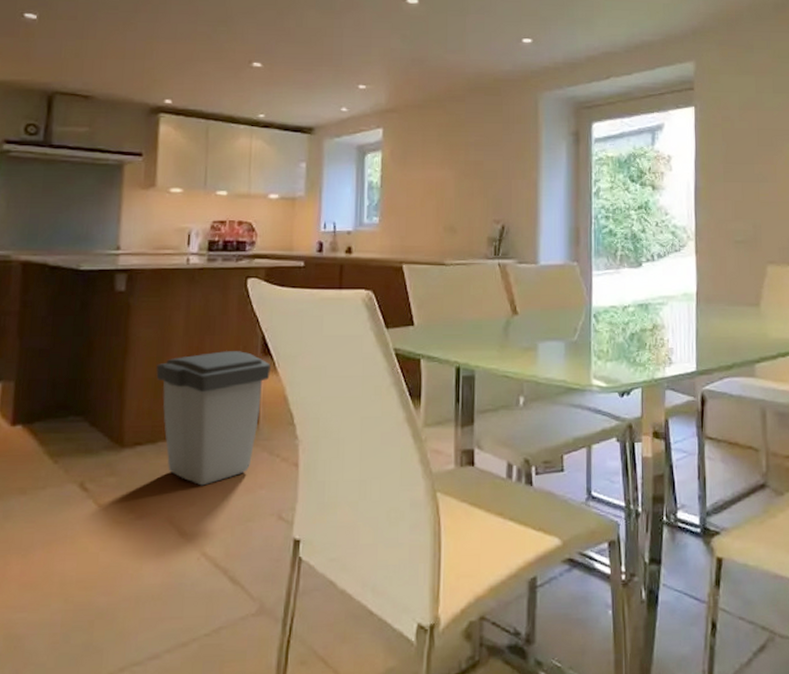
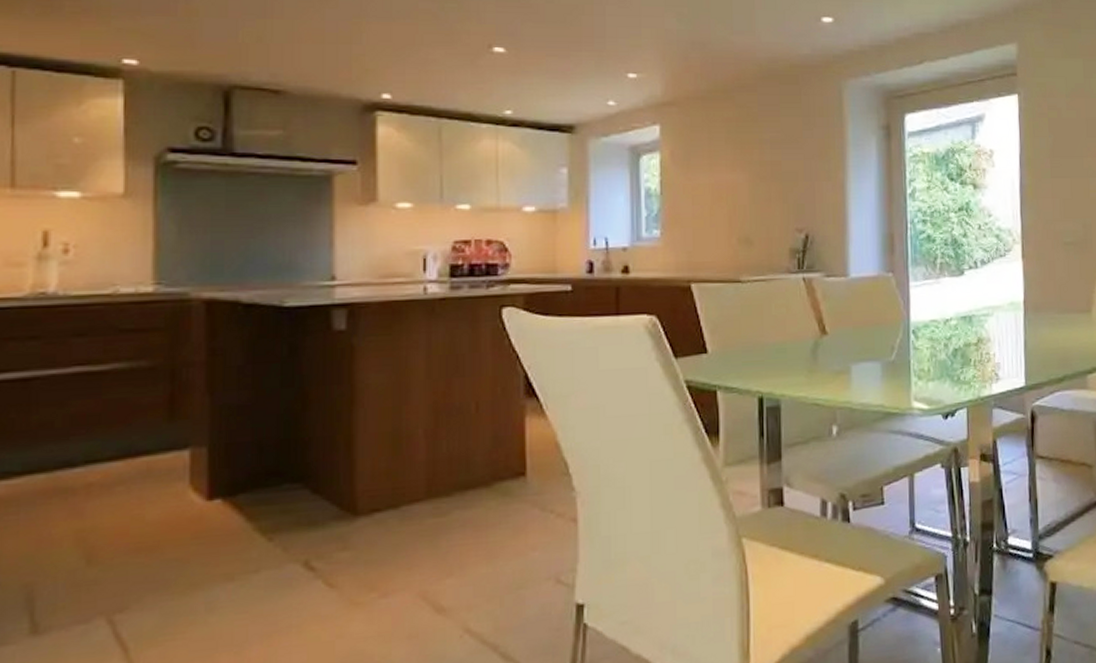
trash can: present [156,351,271,486] -> none [393,393,537,553]

